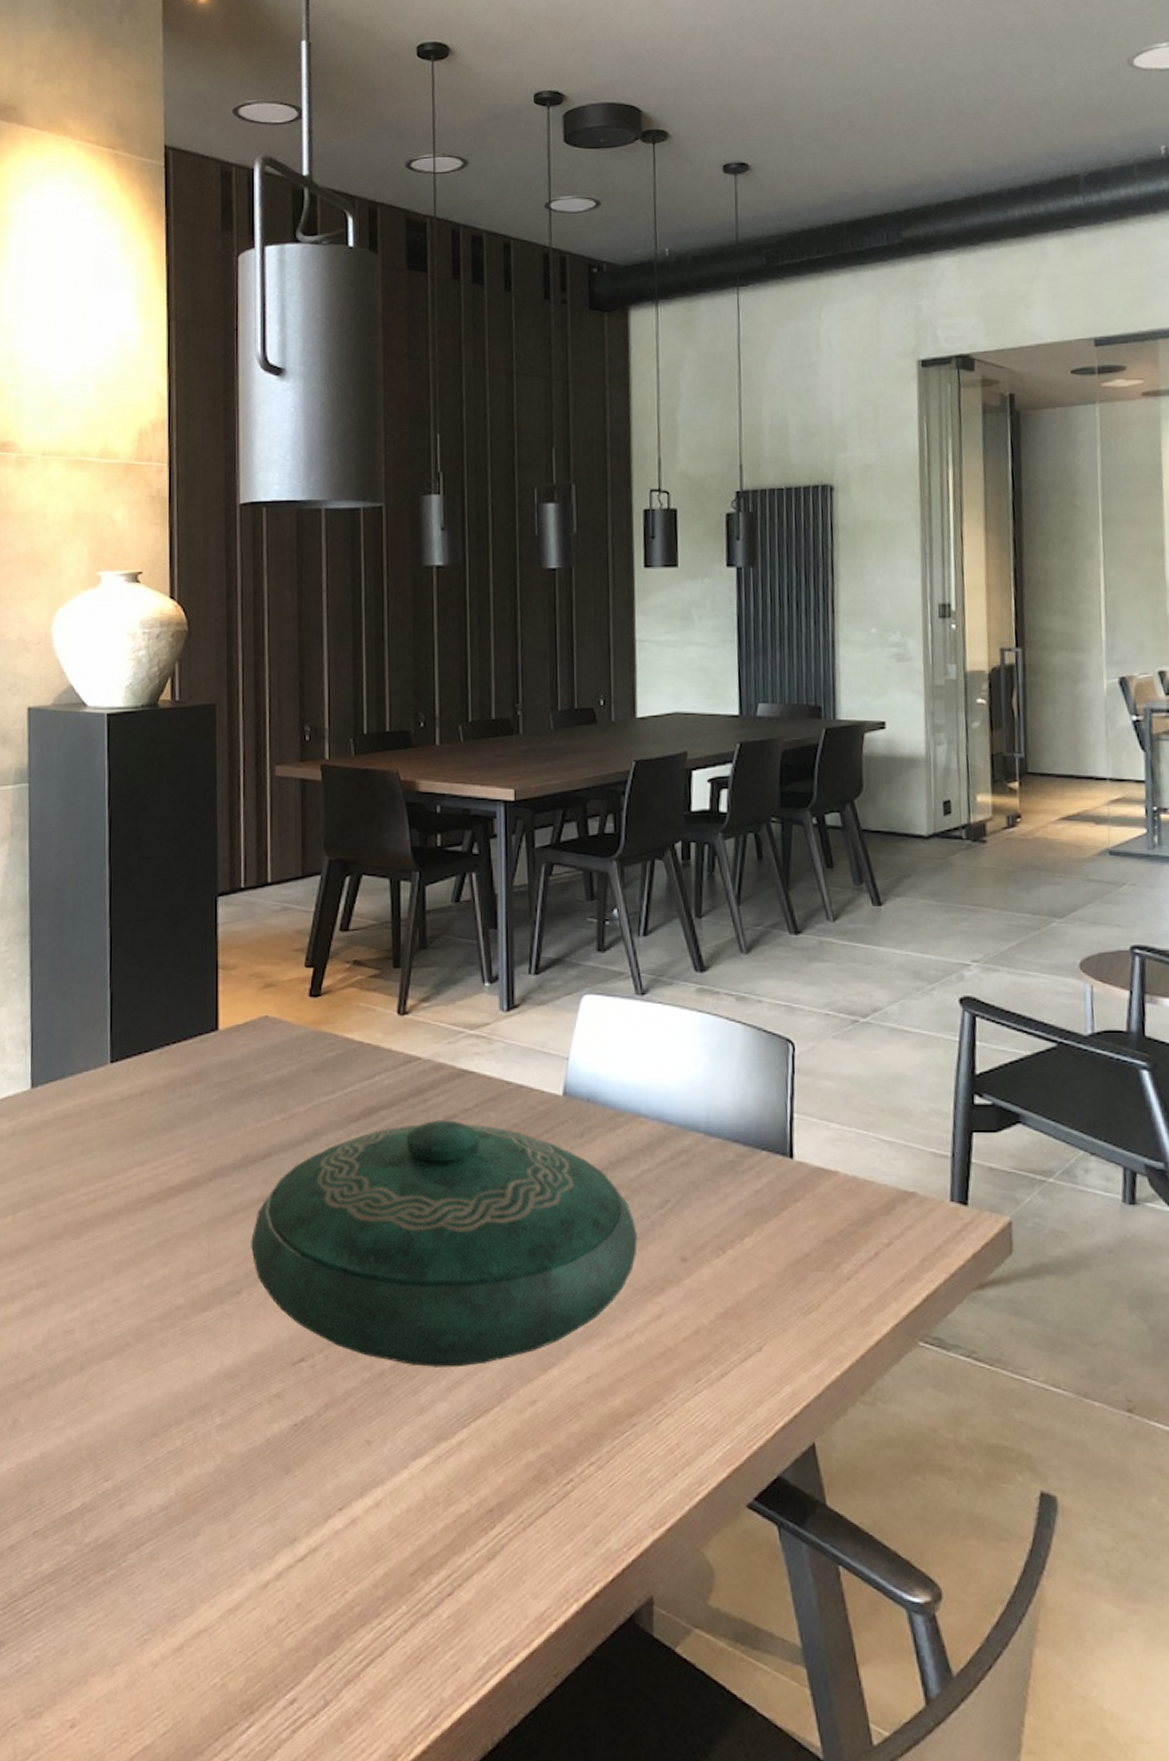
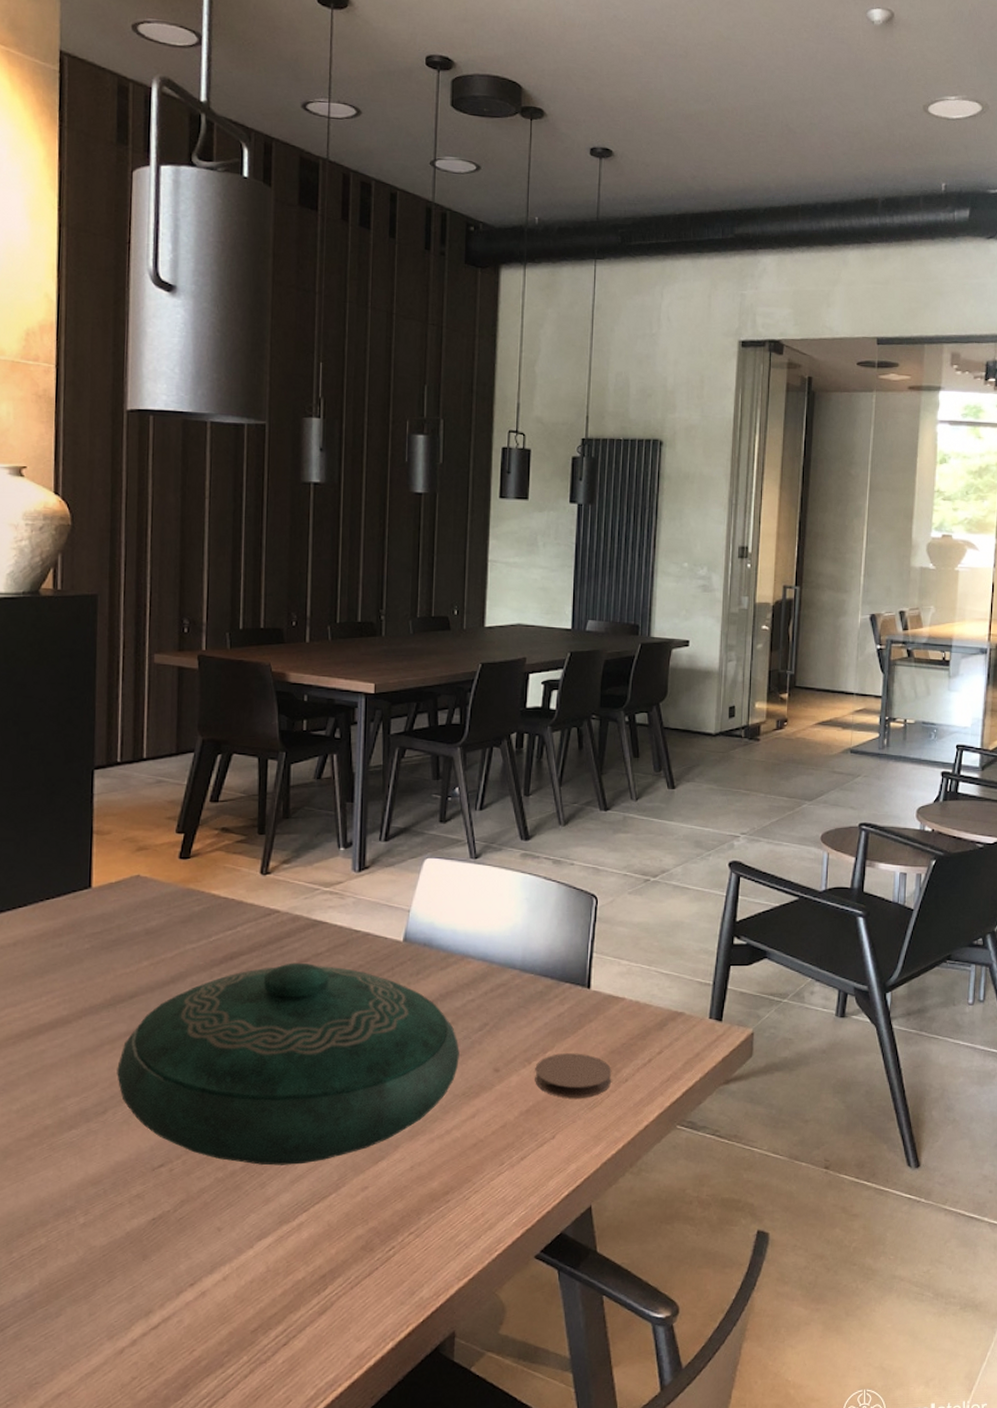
coaster: none [731,1241,829,1300] -> present [535,1053,612,1098]

